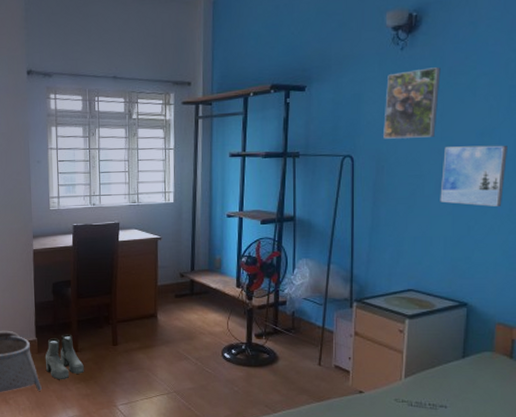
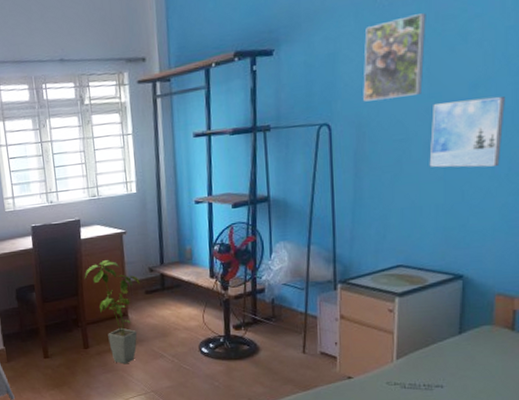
boots: present [45,334,84,380] -> none [15,340,57,388]
house plant: none [119,263,171,364] -> present [84,260,140,365]

